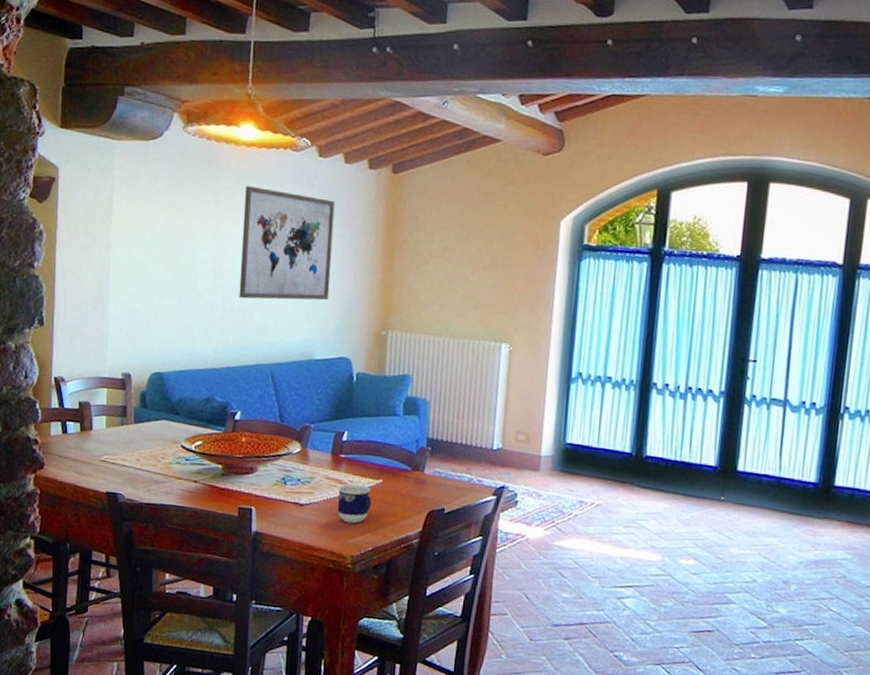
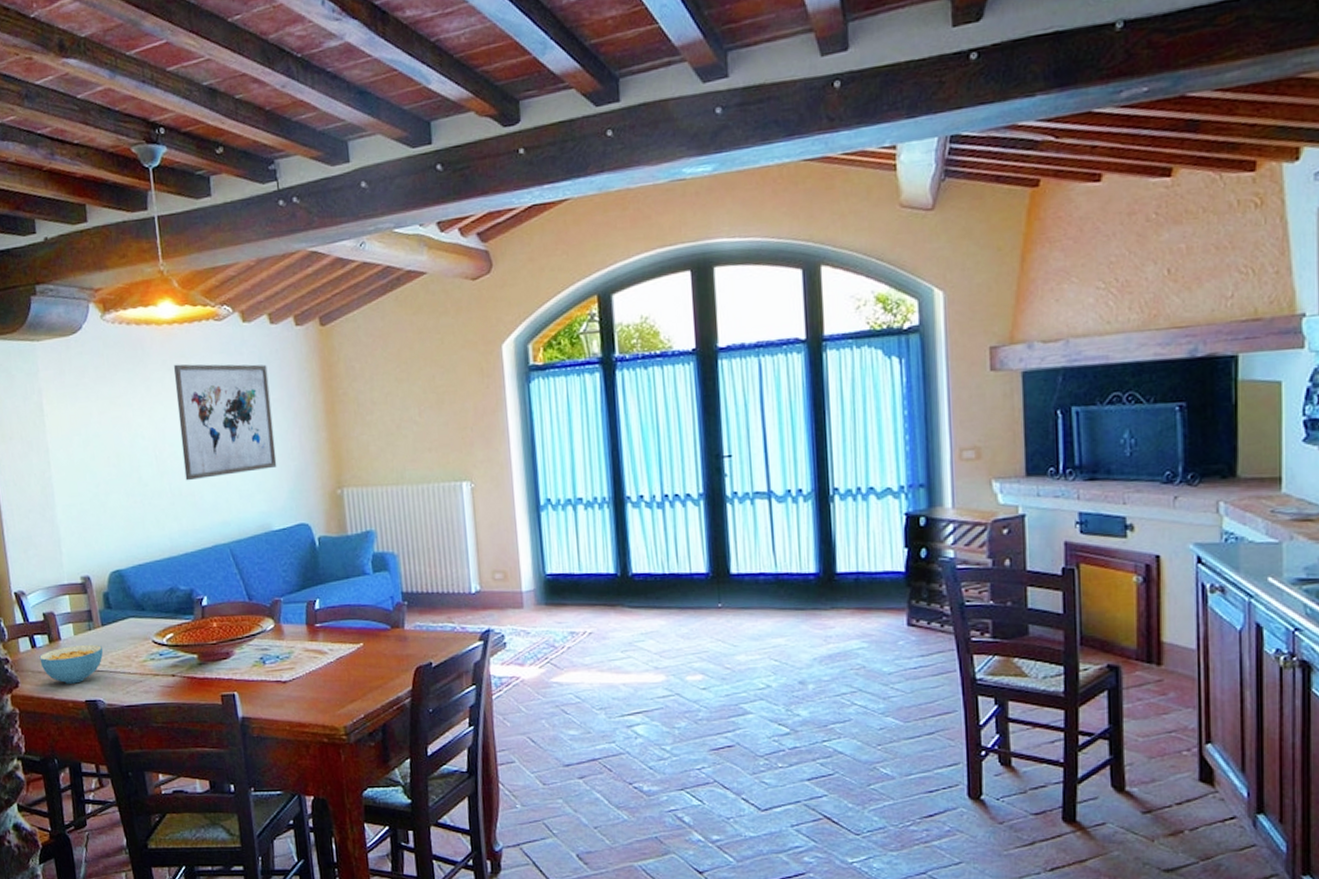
cereal bowl: none [68,437,132,474] -> present [39,644,104,684]
cup: present [337,484,372,524] -> none [319,651,356,694]

